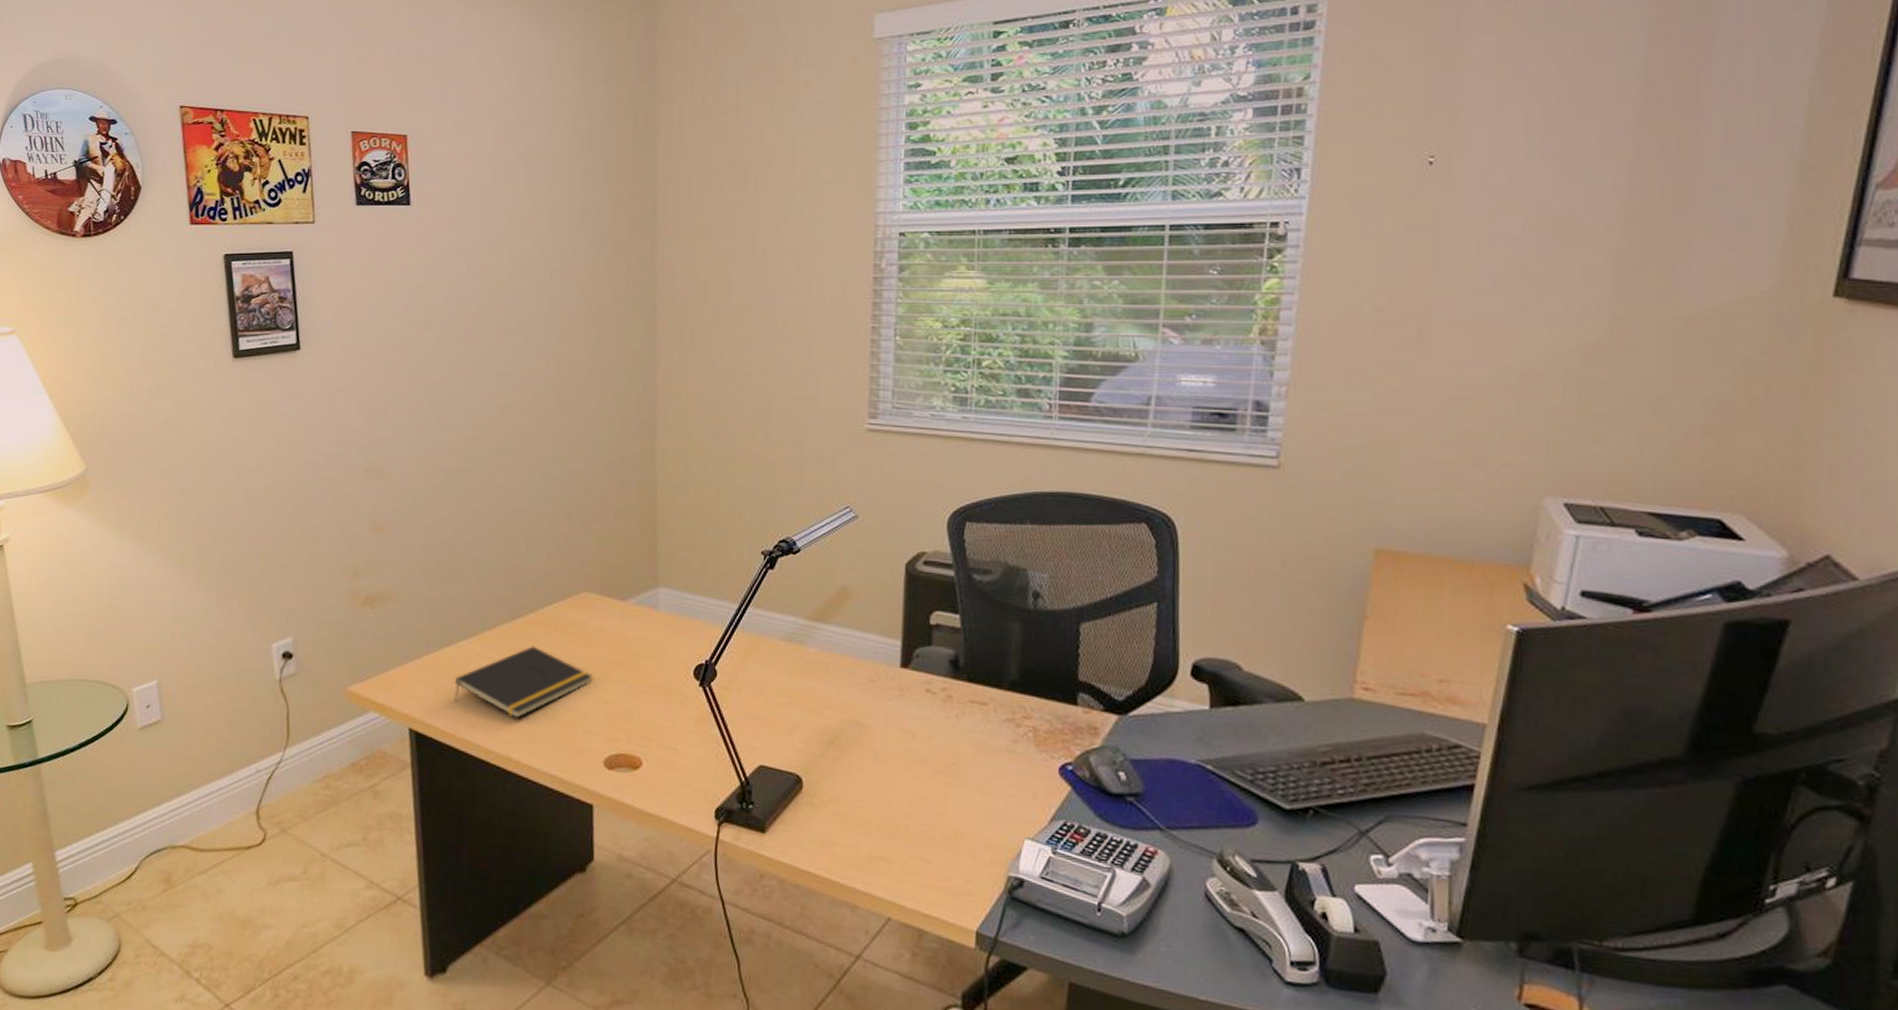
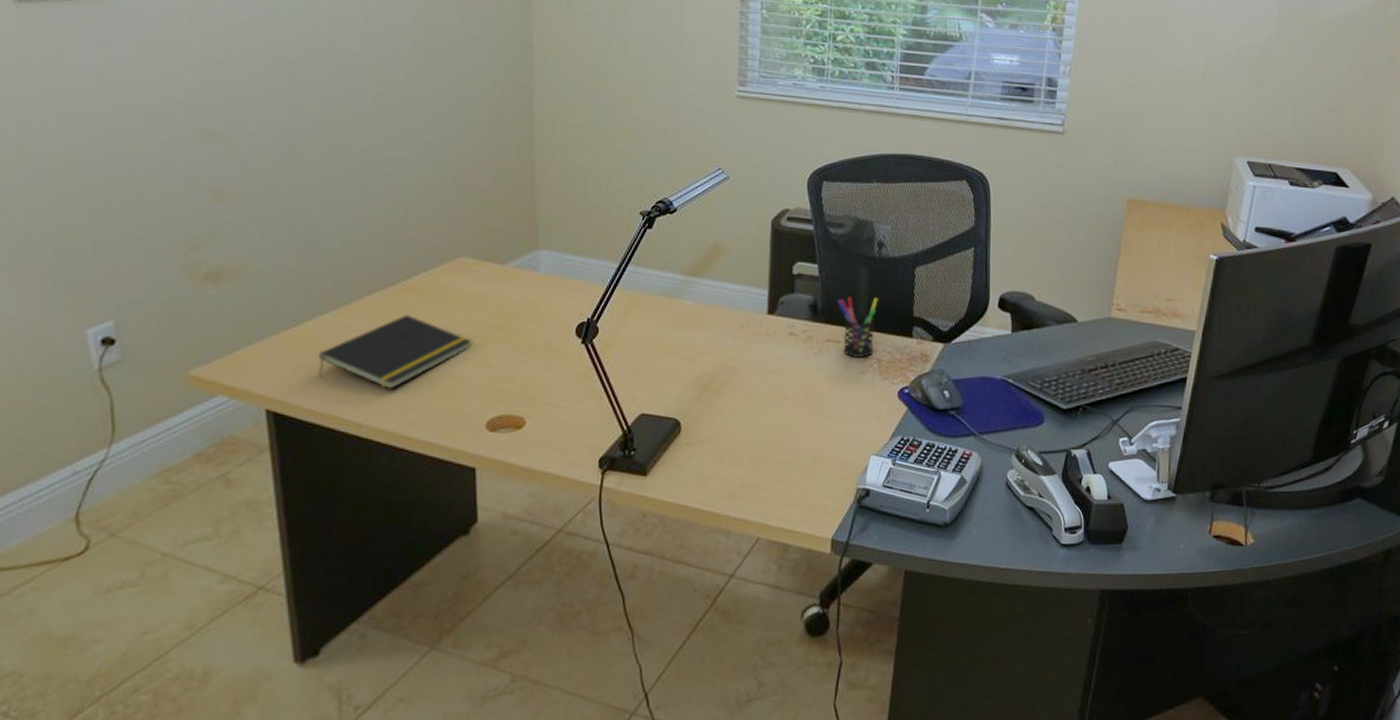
pen holder: none [983,653,1034,725] -> present [837,297,879,358]

